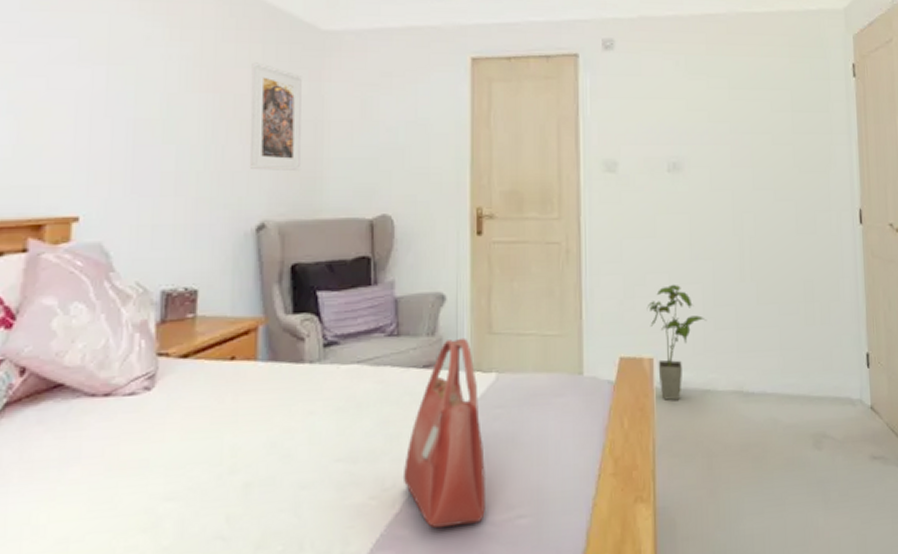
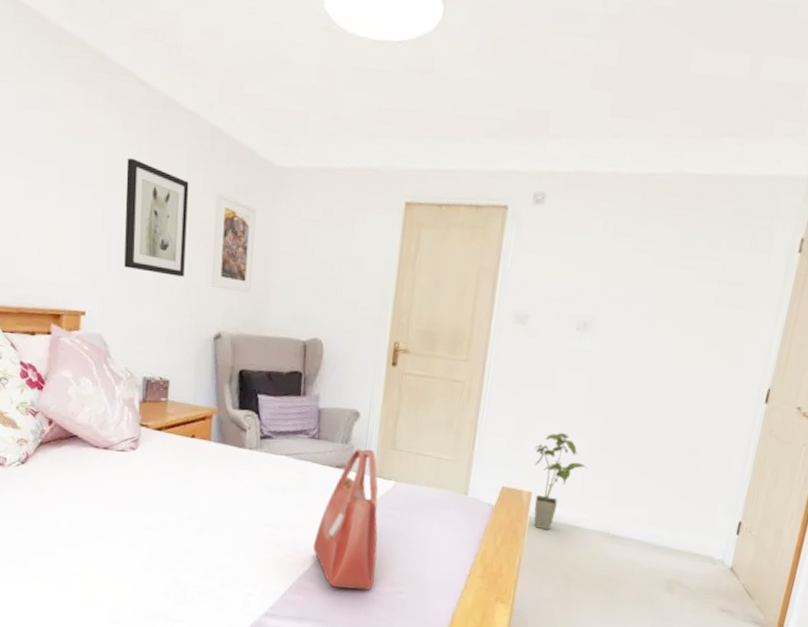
wall art: none [134,31,217,161] -> present [124,157,189,277]

